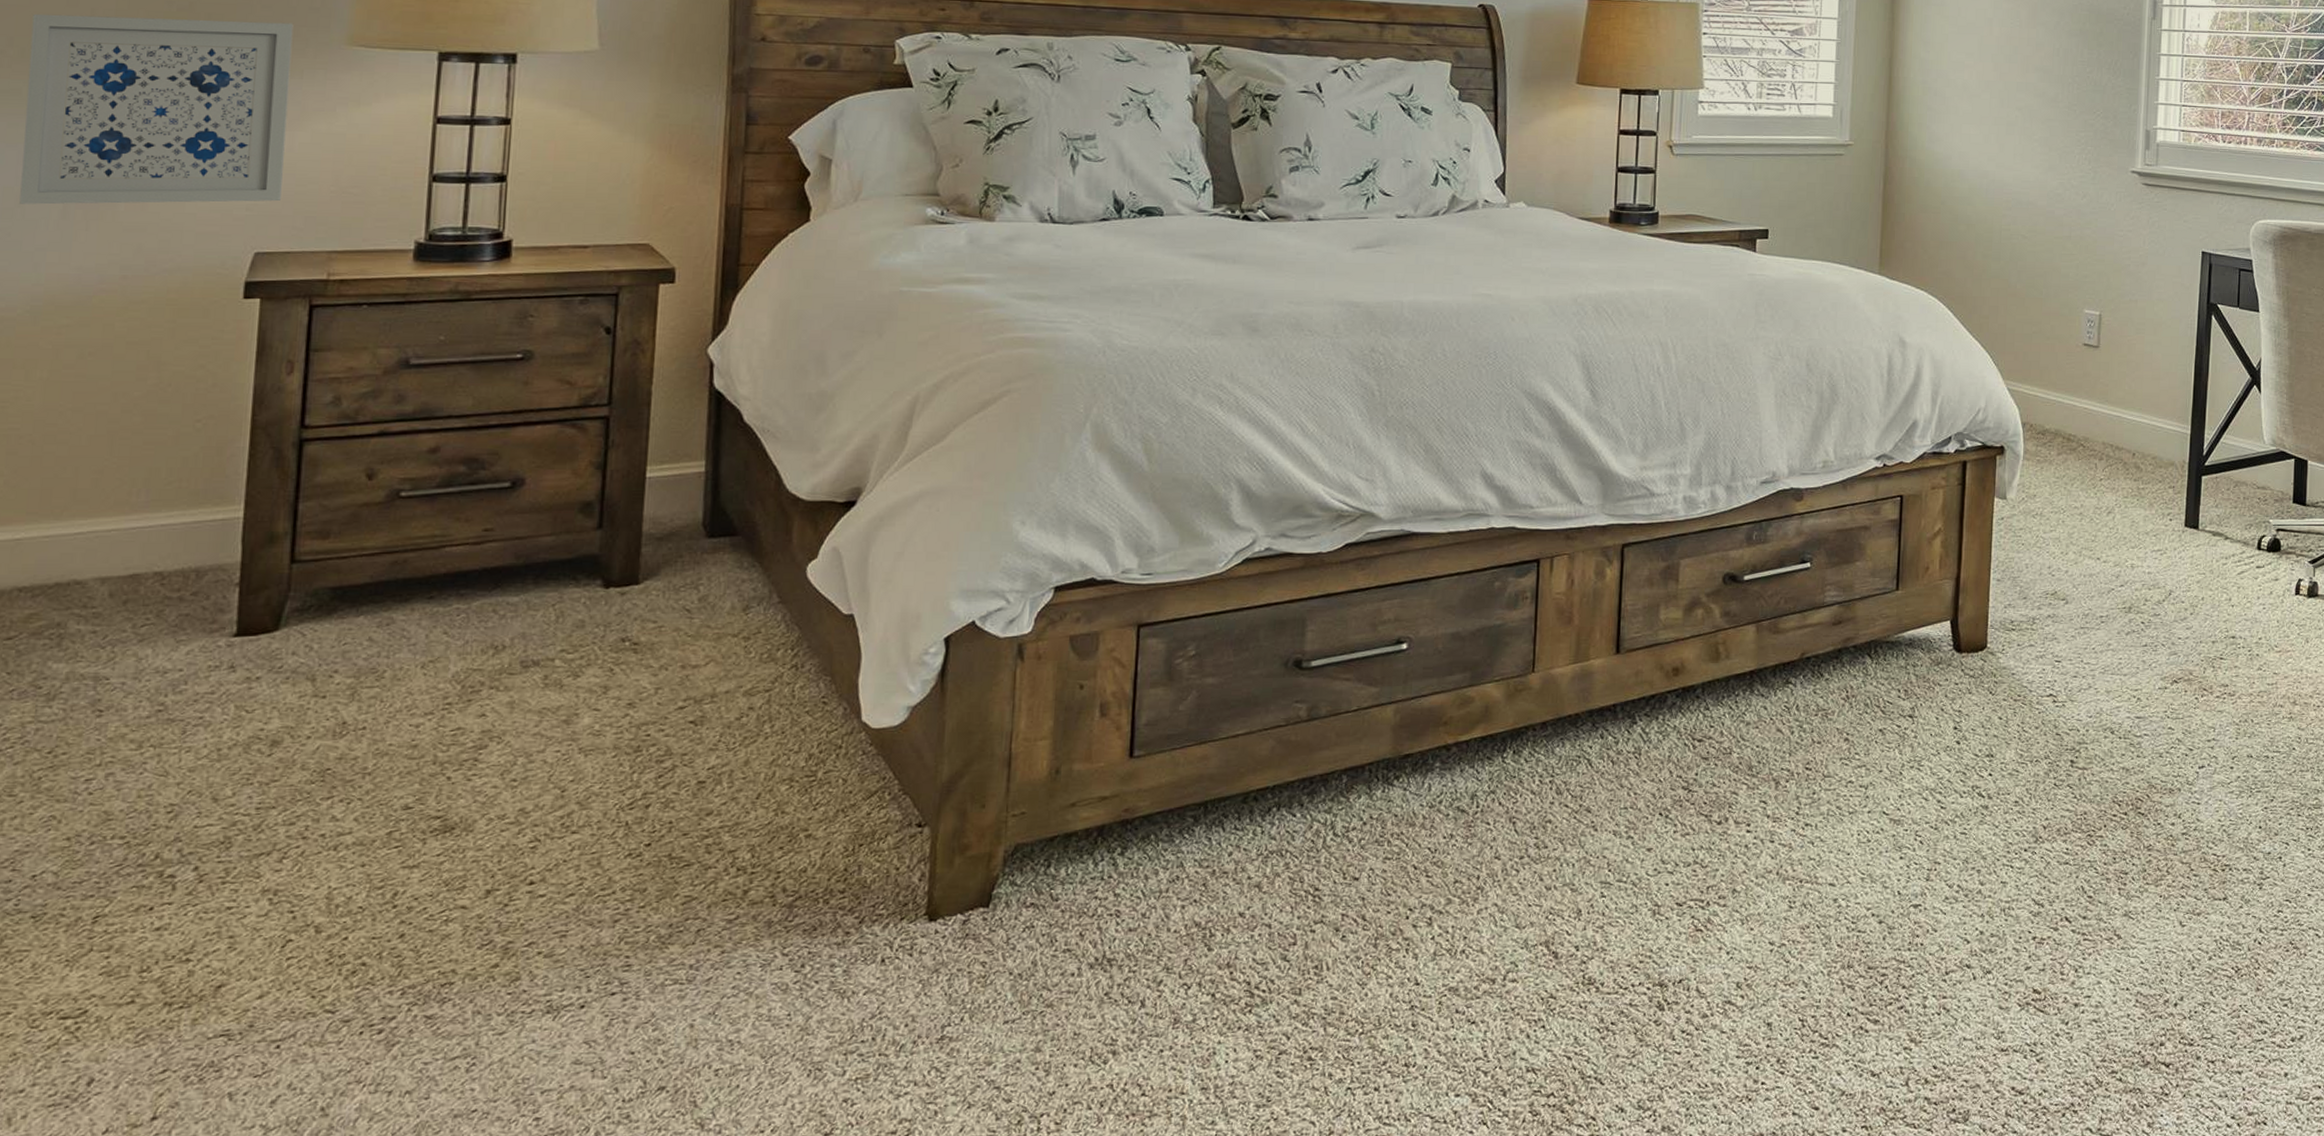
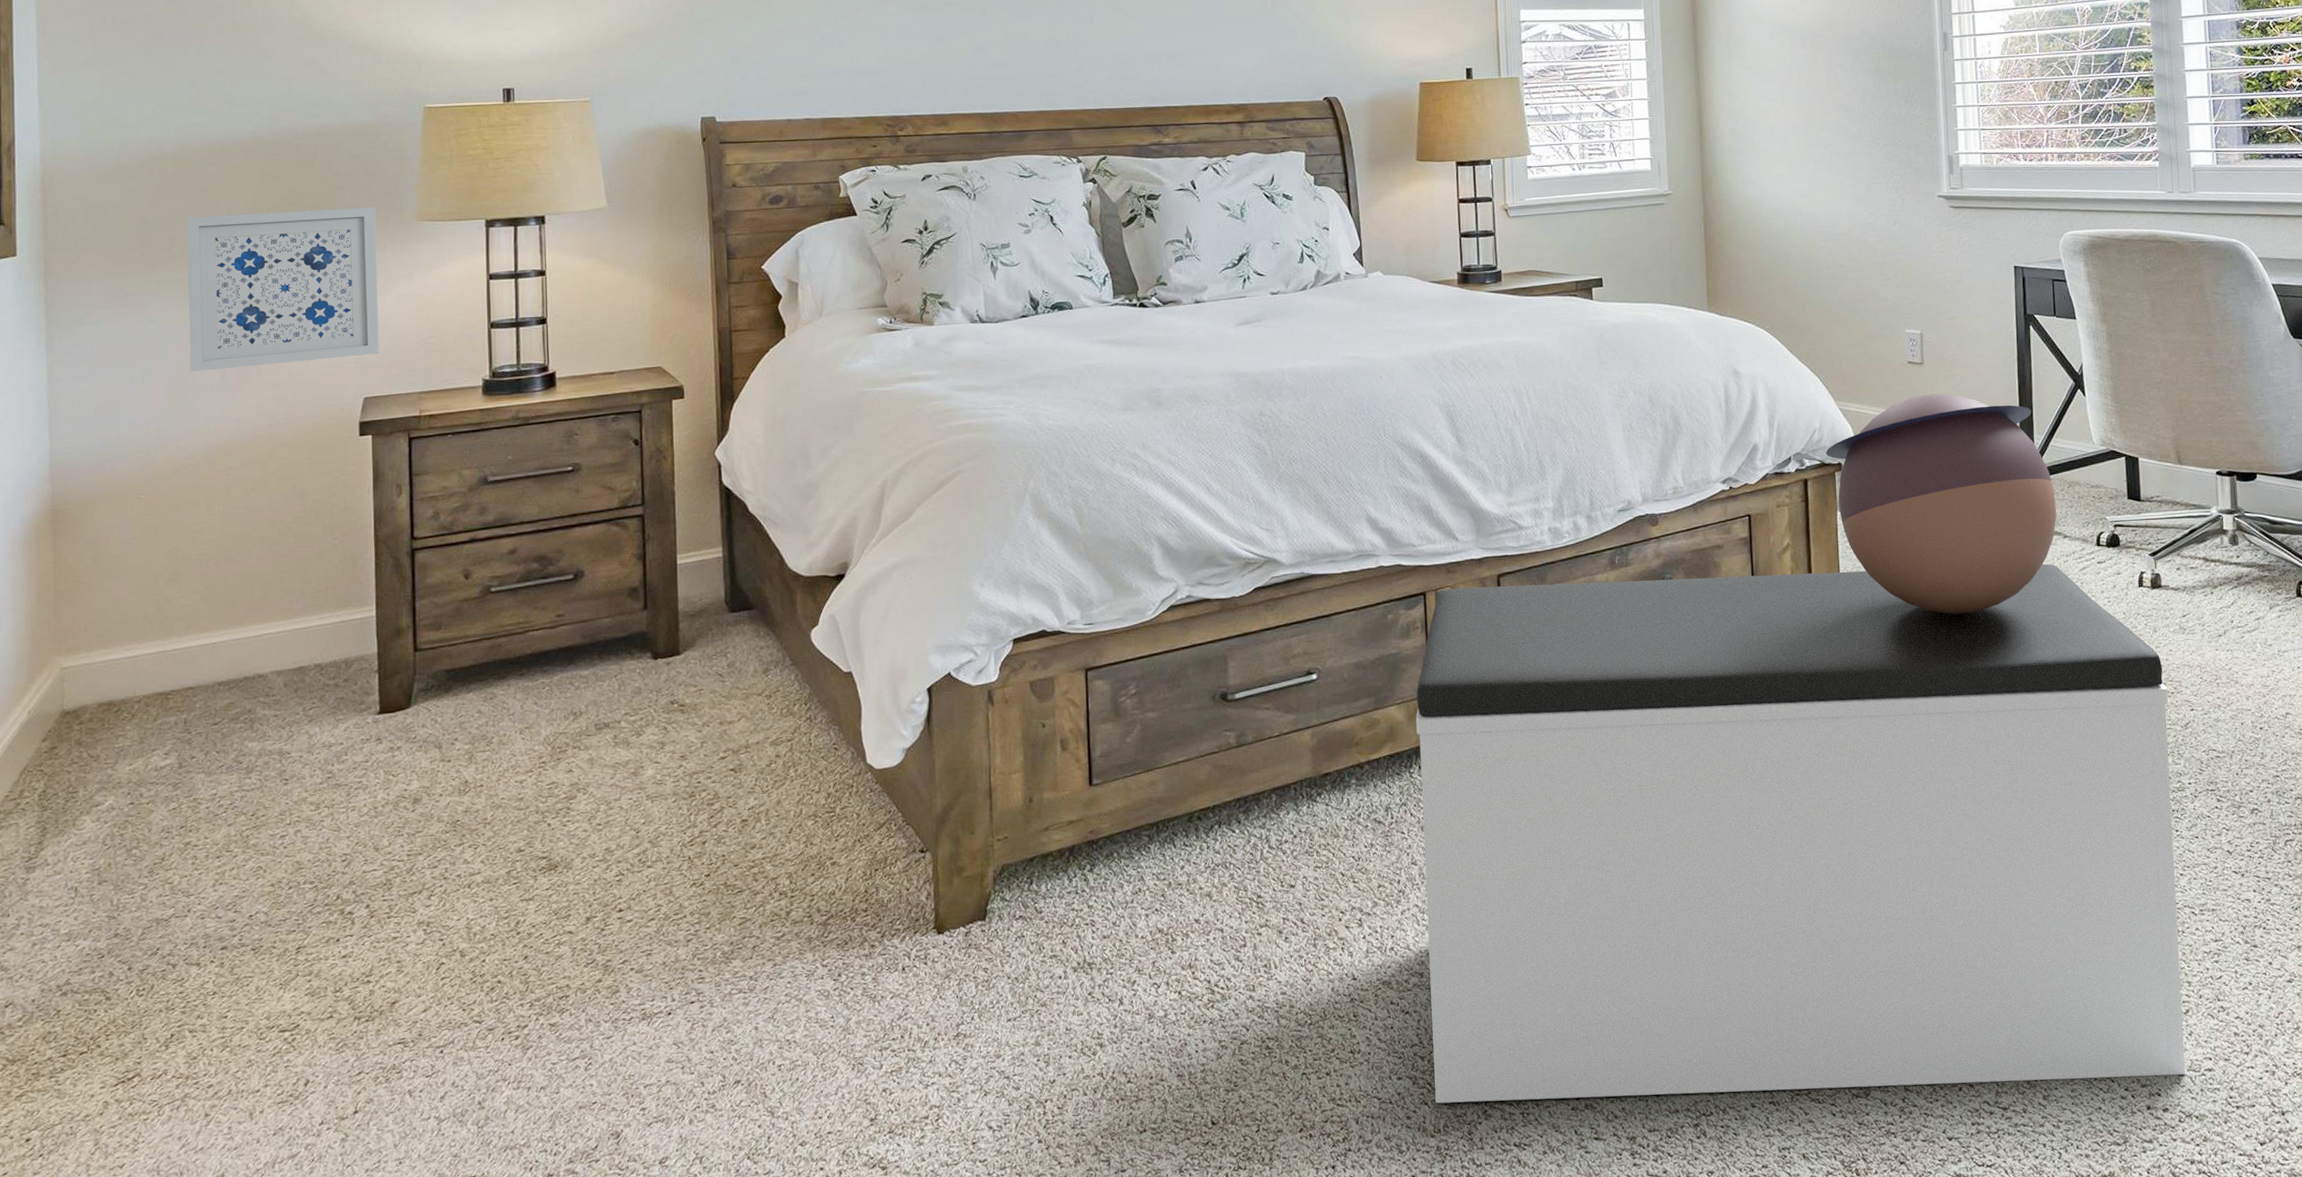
bench: none [1496,557,2314,1124] -> present [1416,564,2186,1104]
decorative bowl: none [1989,380,2221,613] -> present [1826,394,2057,615]

